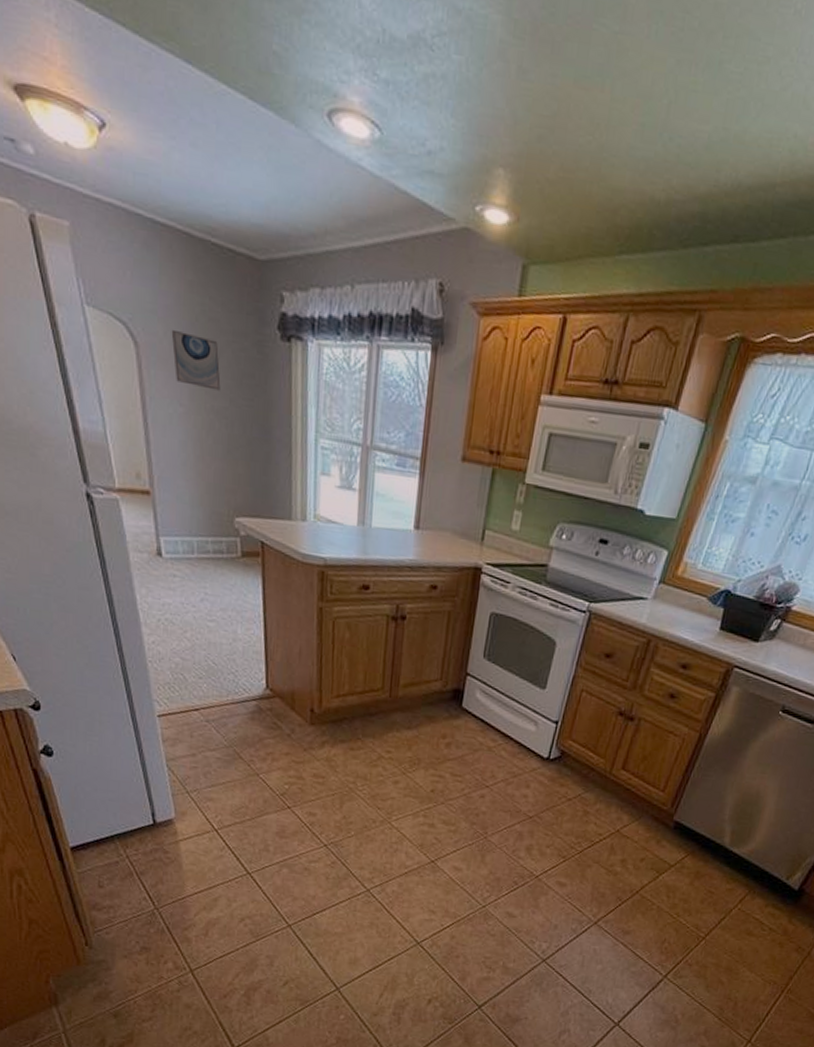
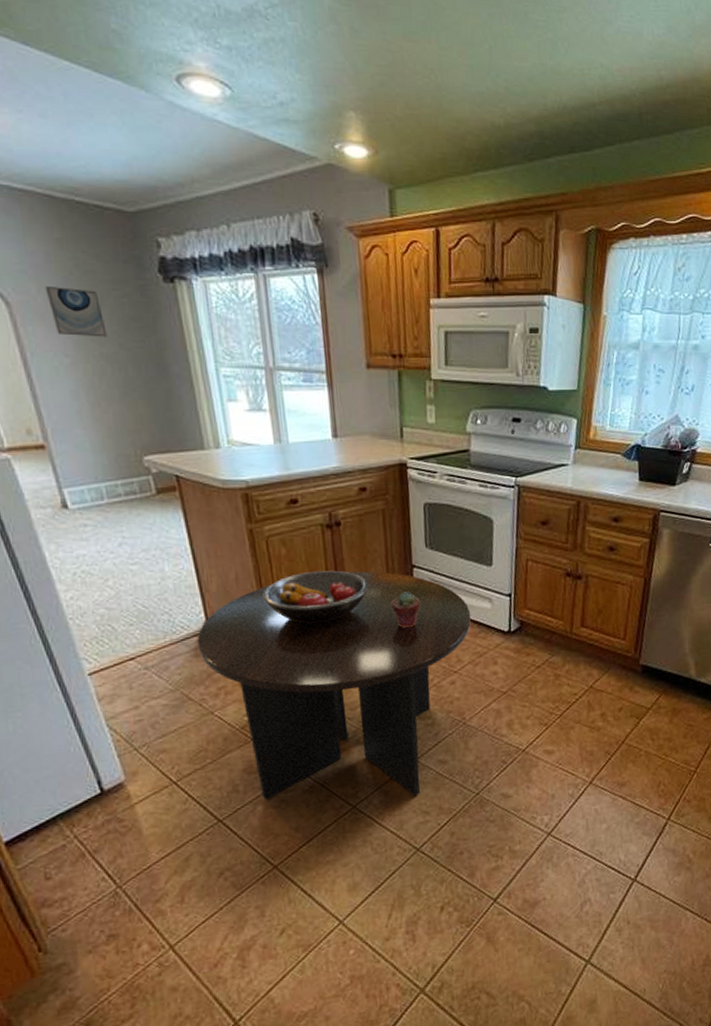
coffee table: none [255,665,515,895] -> present [197,571,472,800]
fruit bowl: none [320,659,421,713] -> present [262,570,368,624]
potted succulent: none [439,698,466,735] -> present [392,592,420,629]

